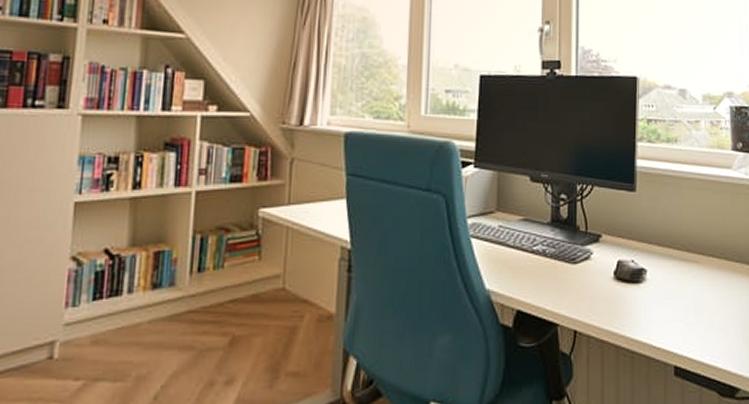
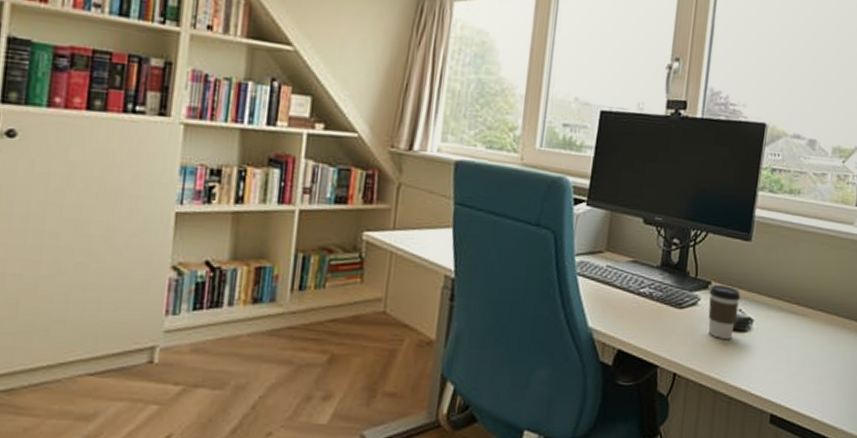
coffee cup: none [601,238,632,292] -> present [708,285,741,339]

